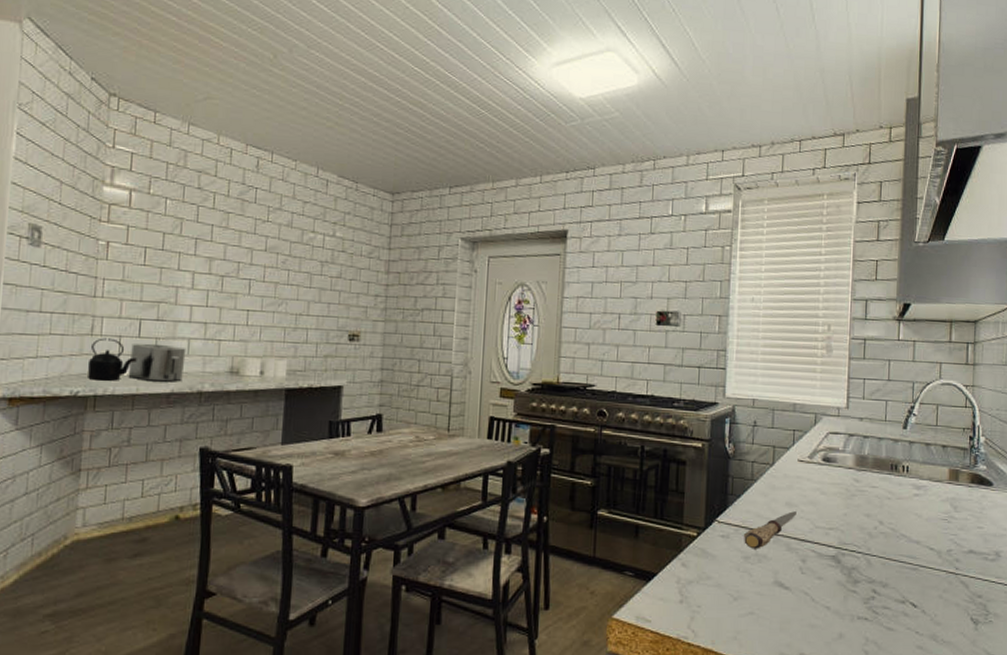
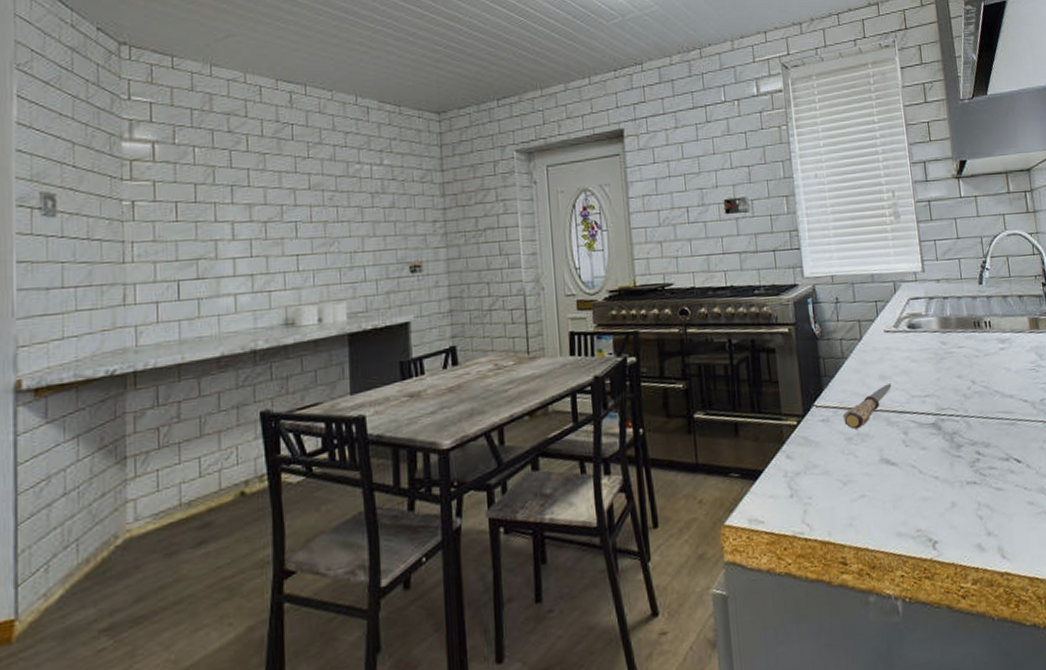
kettle: present [87,338,137,381] -> none [122,305,179,355]
toaster: present [128,343,186,383] -> none [170,304,234,348]

